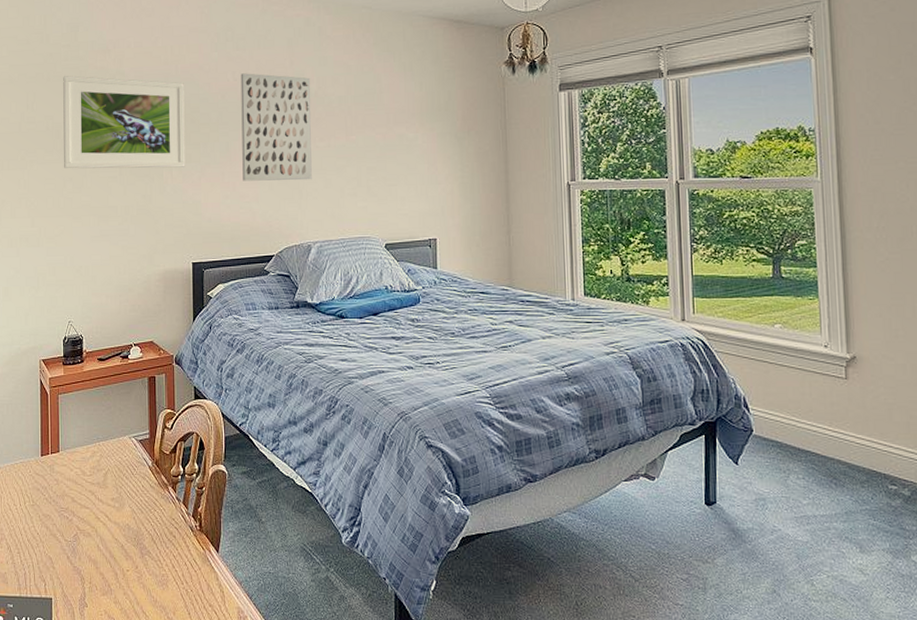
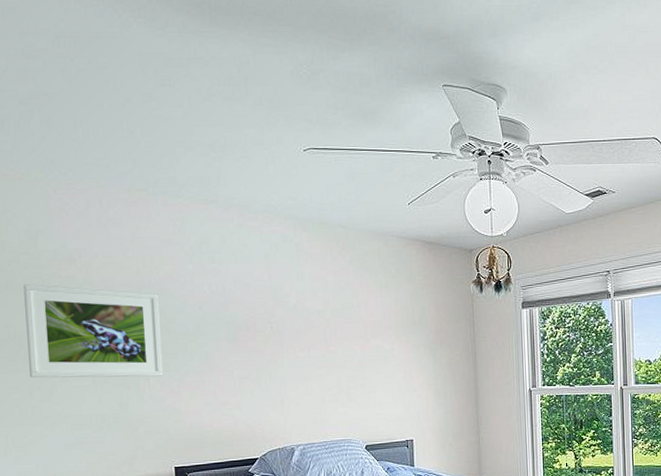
wall art: present [240,73,312,181] -> none [217,286,293,389]

